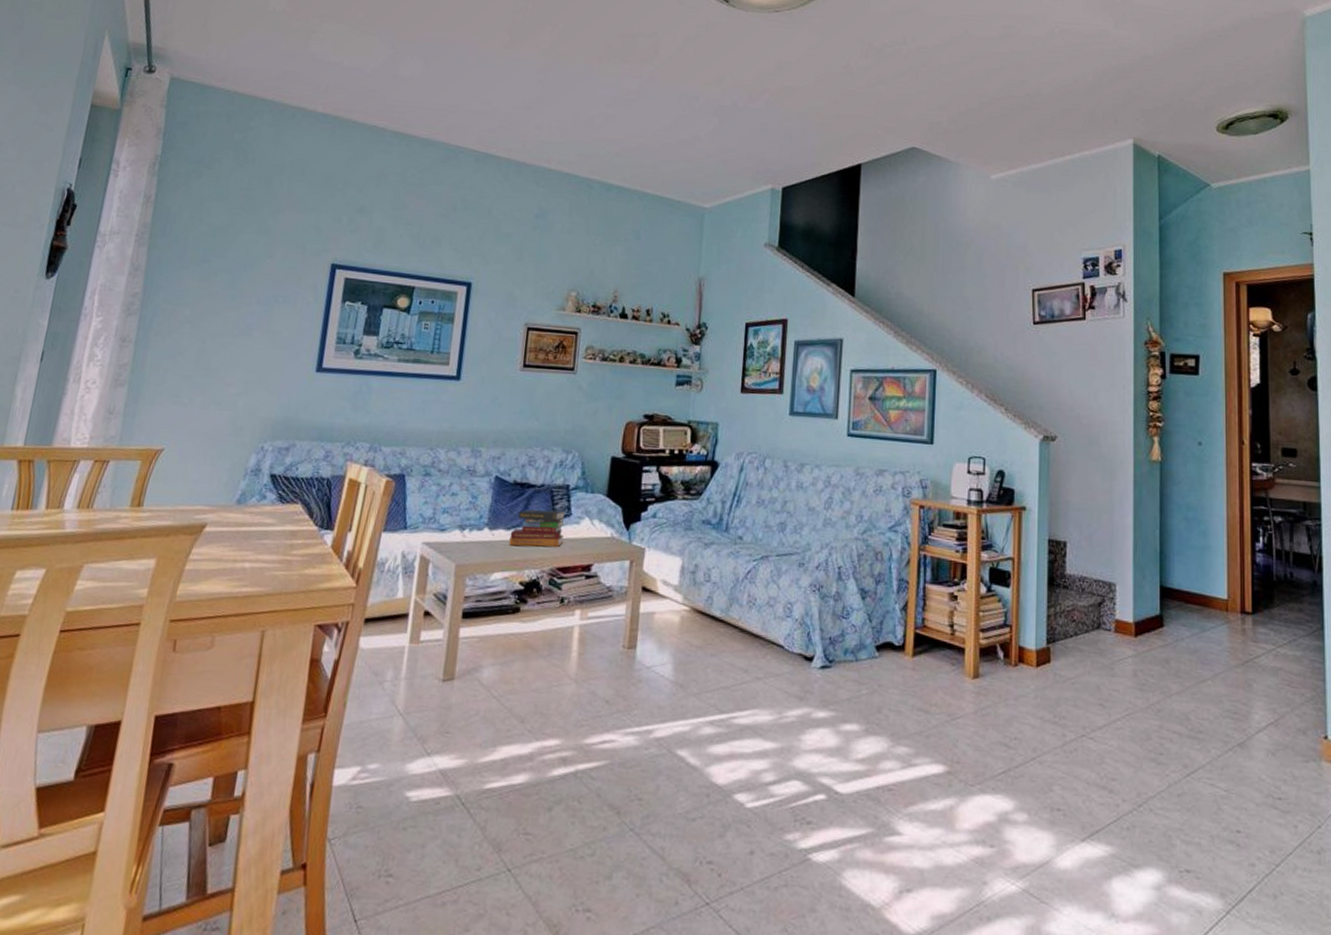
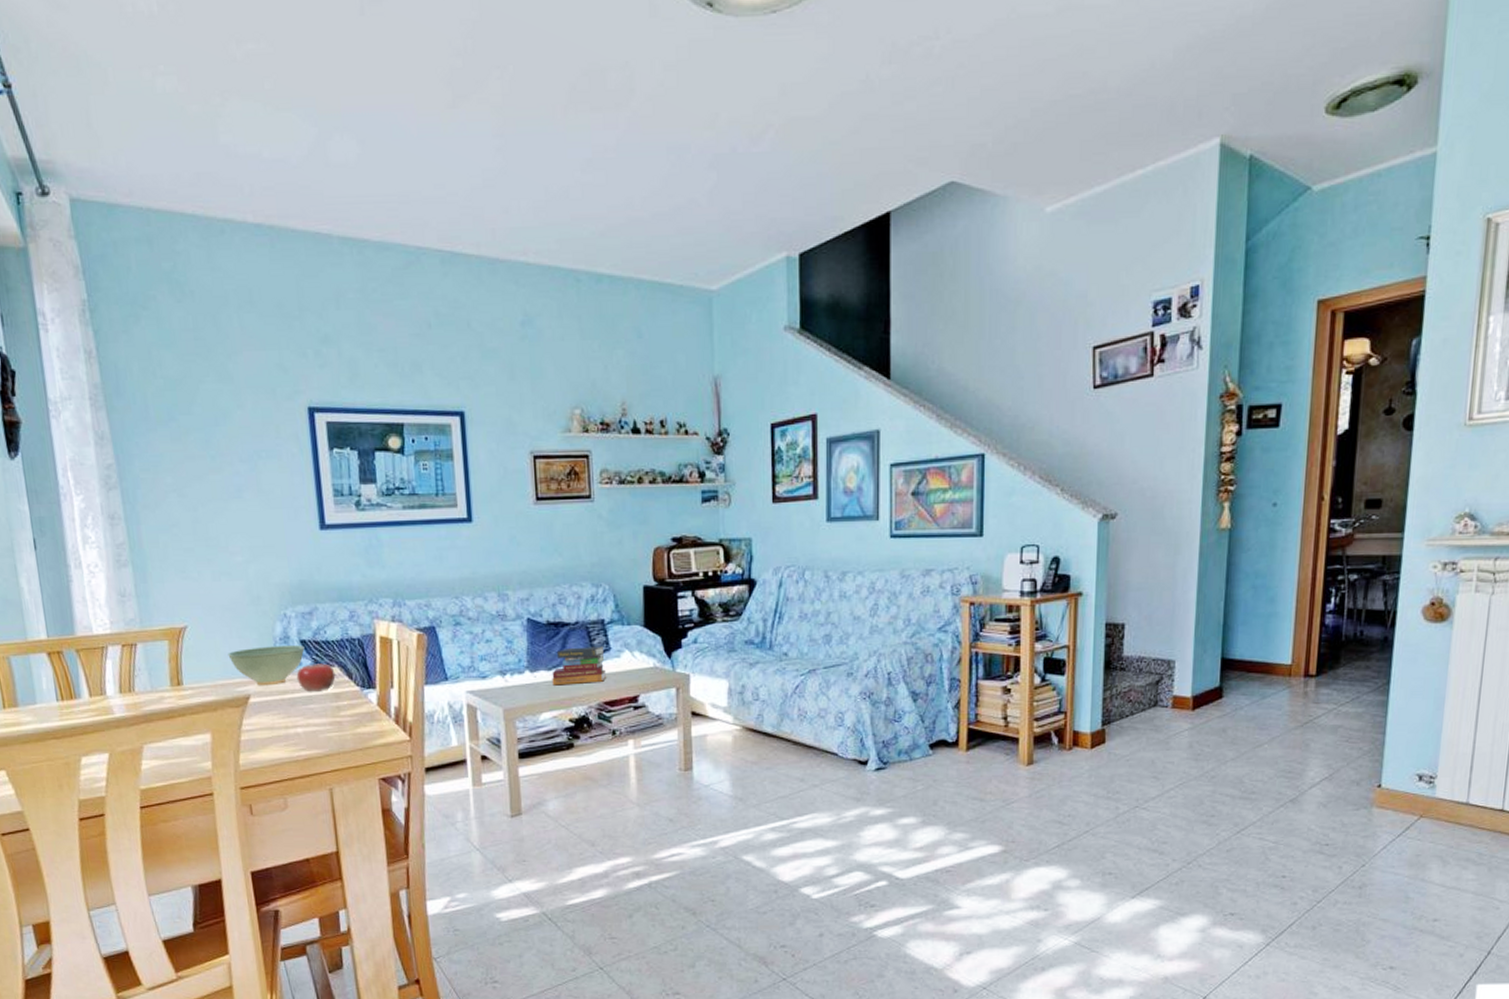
bowl: none [196,476,273,517] -> present [228,645,305,686]
fruit: none [257,494,297,529] -> present [296,659,336,693]

